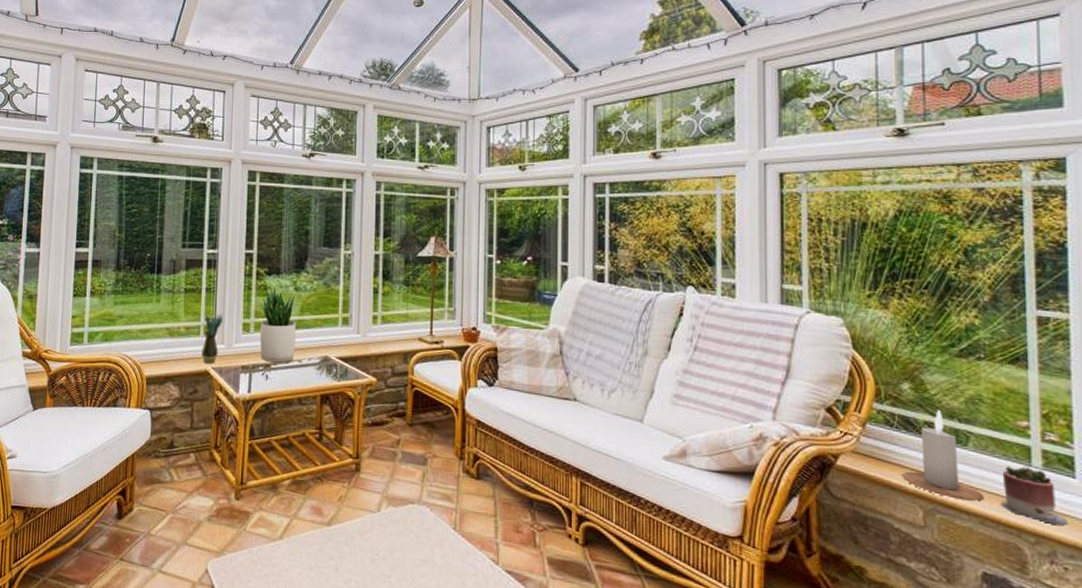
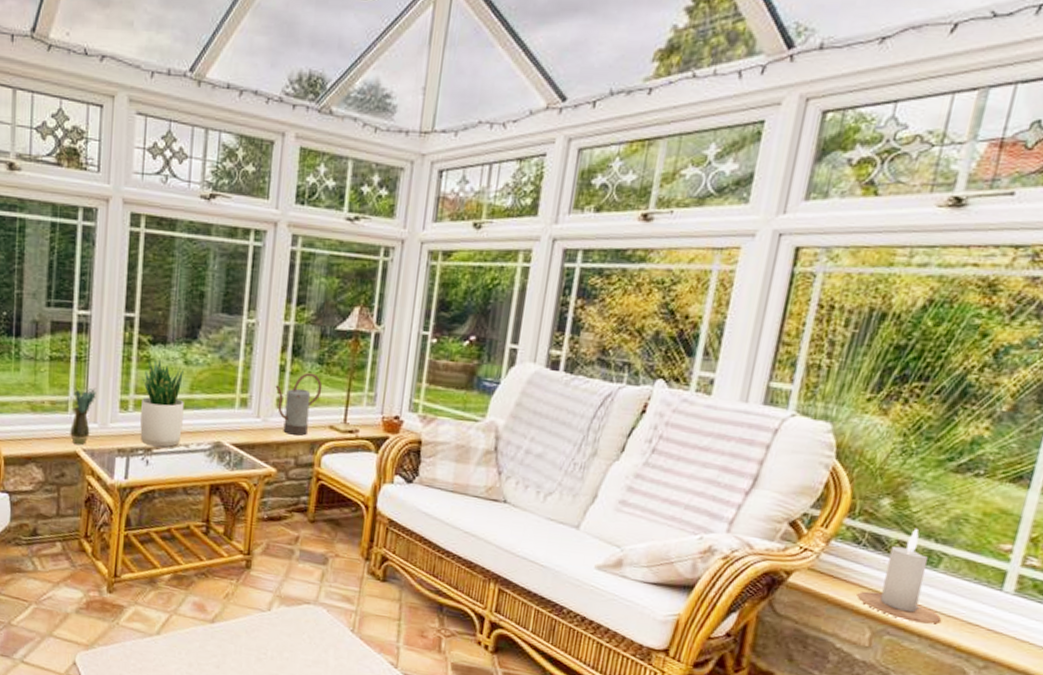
watering can: none [371,293,410,348] -> present [275,372,323,436]
succulent planter: present [1001,466,1068,525] -> none [957,590,1025,651]

